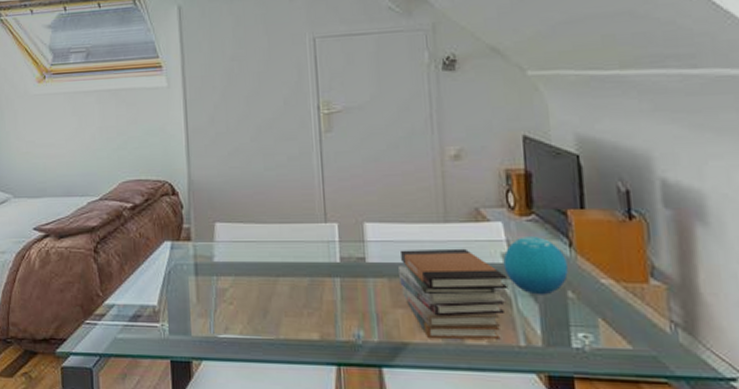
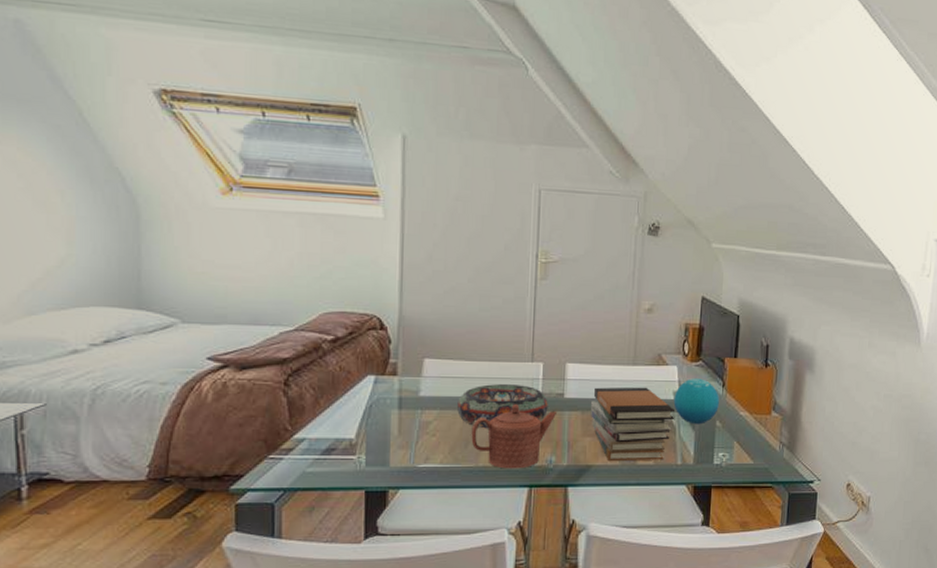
decorative bowl: none [252,248,349,297] -> present [457,384,548,429]
teapot: none [268,270,359,344] -> present [471,404,556,469]

